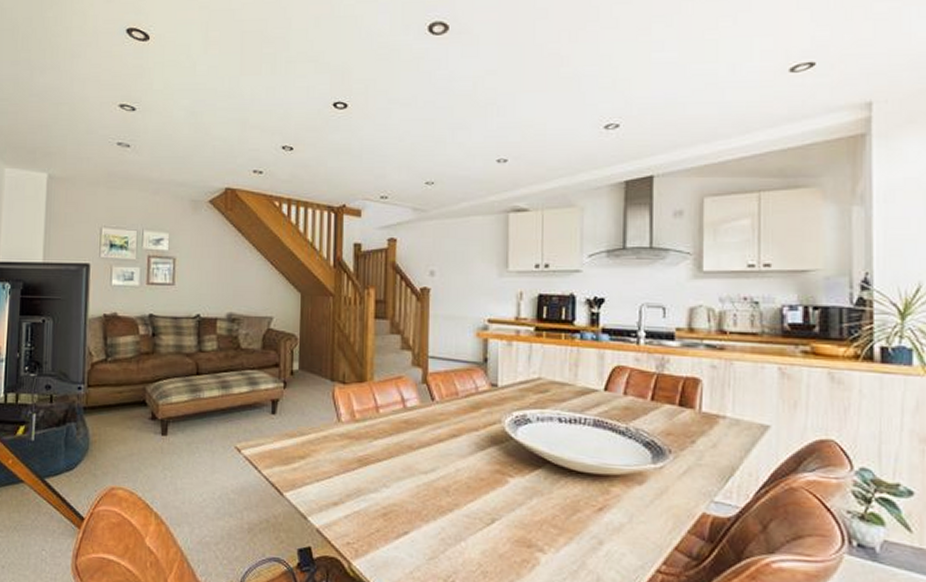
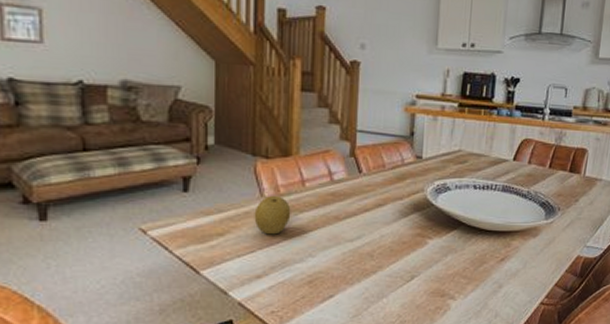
fruit: none [332,420,366,461] -> present [254,195,291,235]

